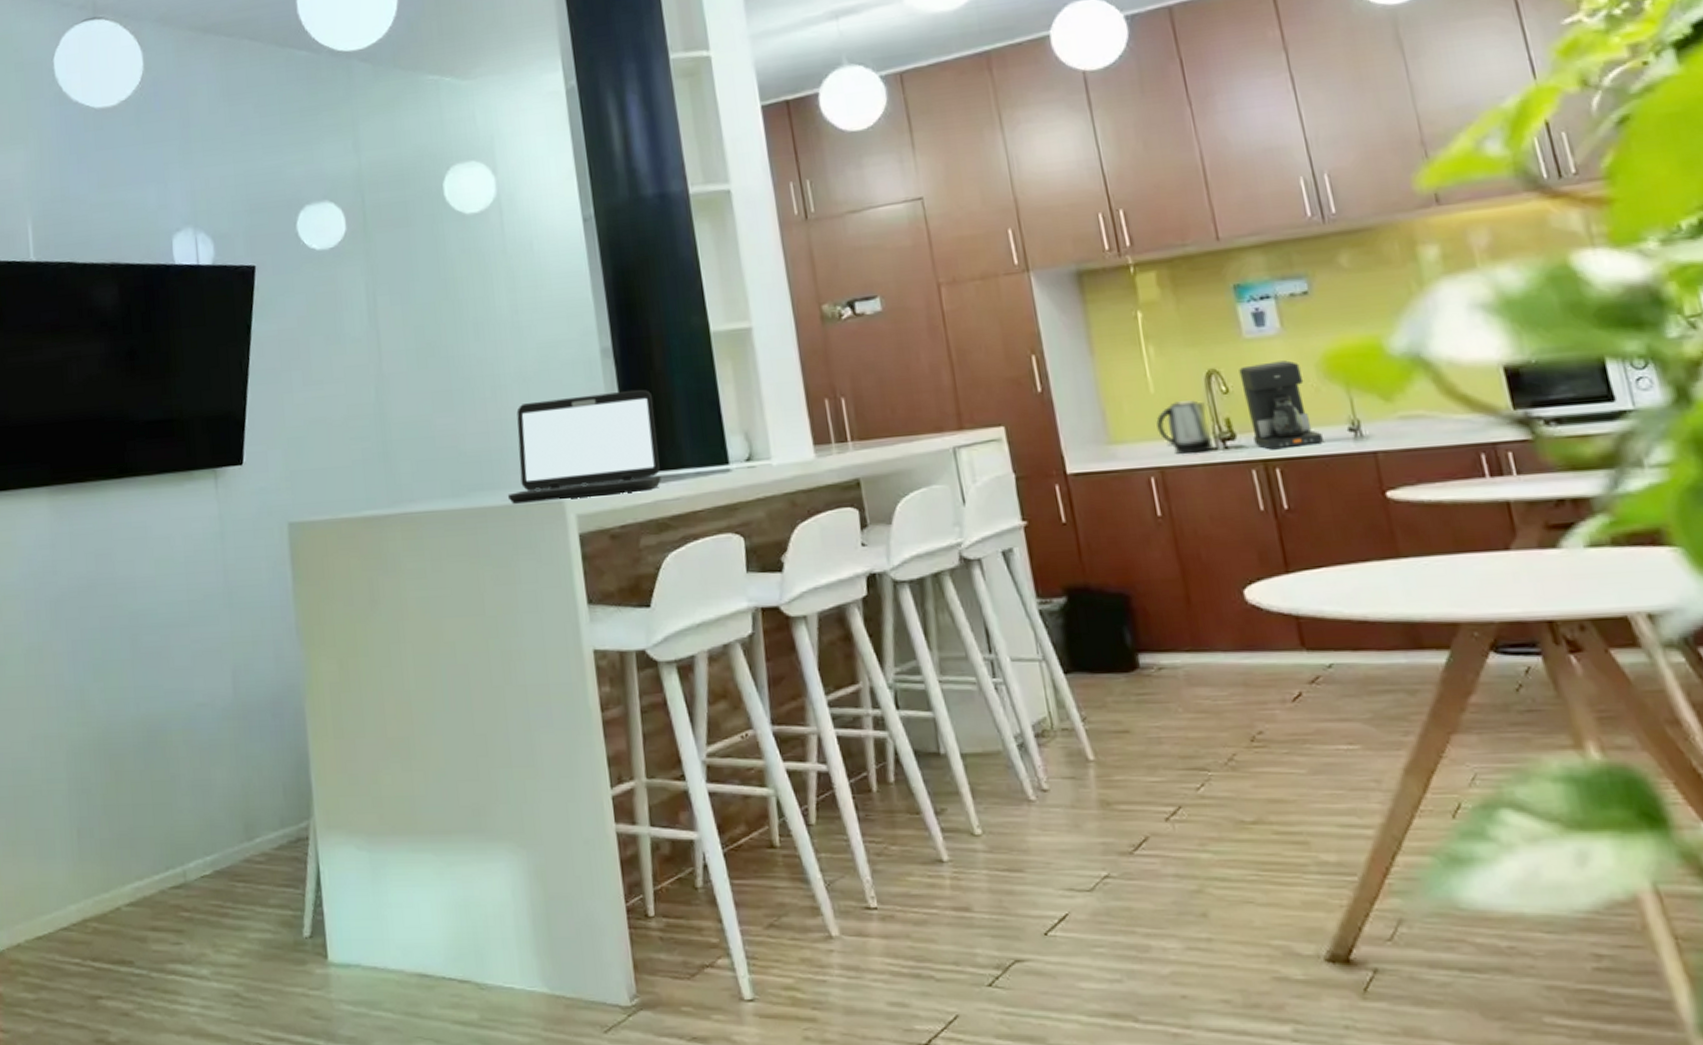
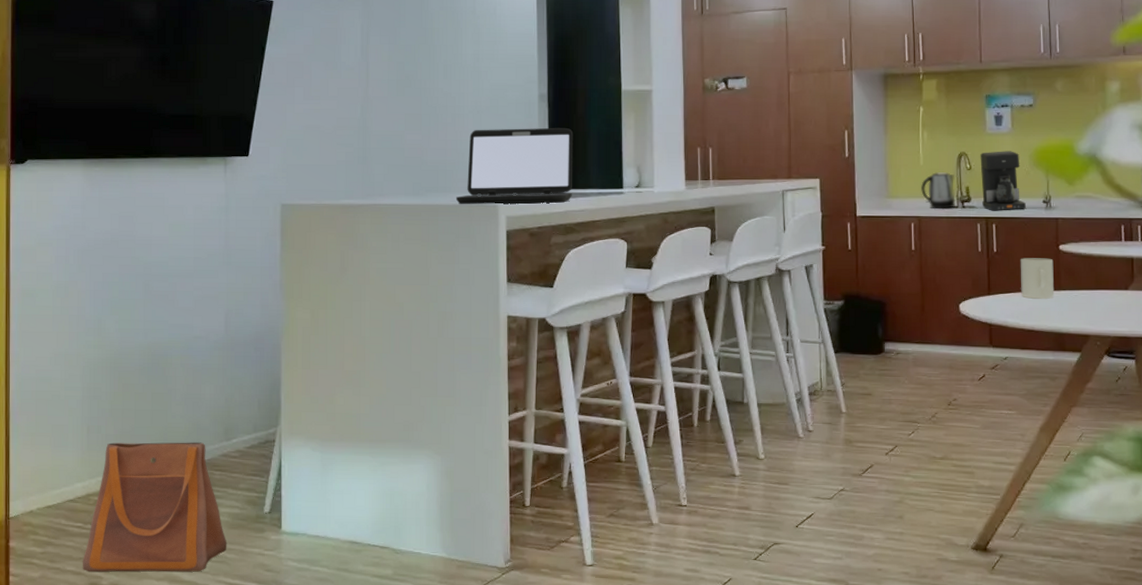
shopping bag: none [83,844,261,1025] -> present [82,442,227,573]
cup: none [1327,511,1392,574] -> present [1020,258,1055,299]

